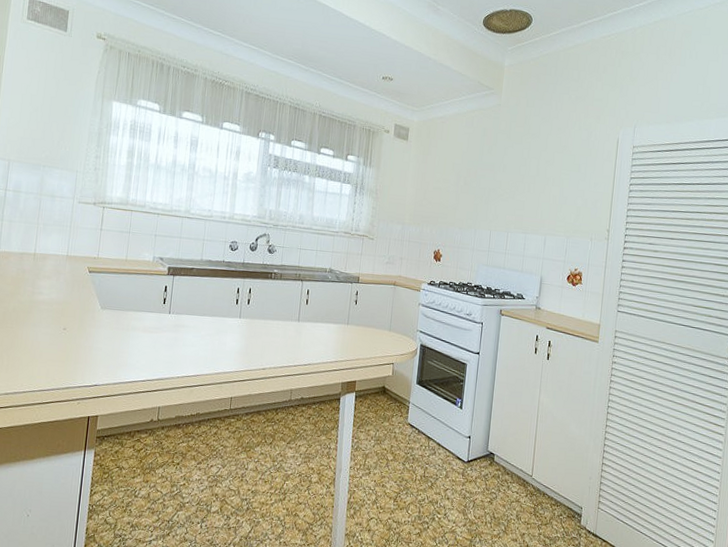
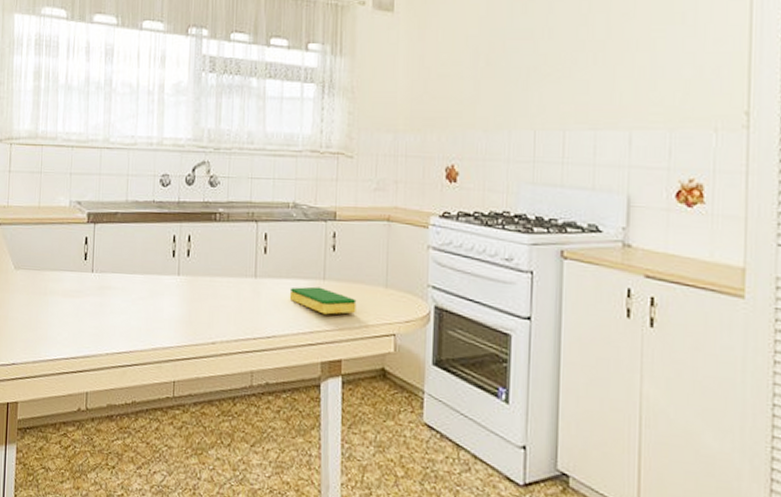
dish sponge: none [322,329,369,349] -> present [289,286,357,315]

